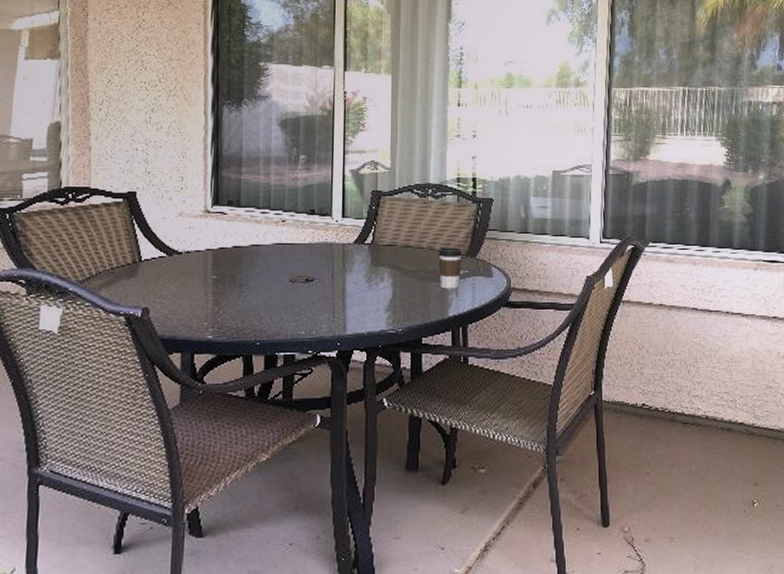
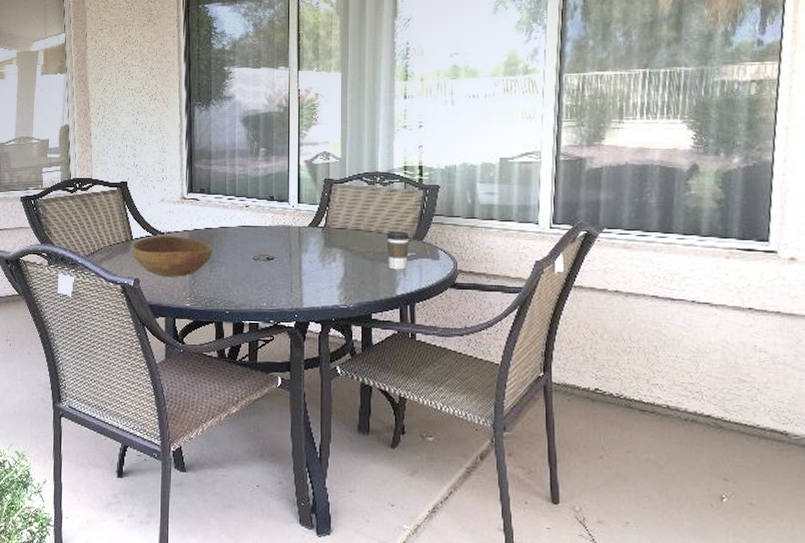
bowl: none [139,256,241,304] -> present [131,236,212,277]

